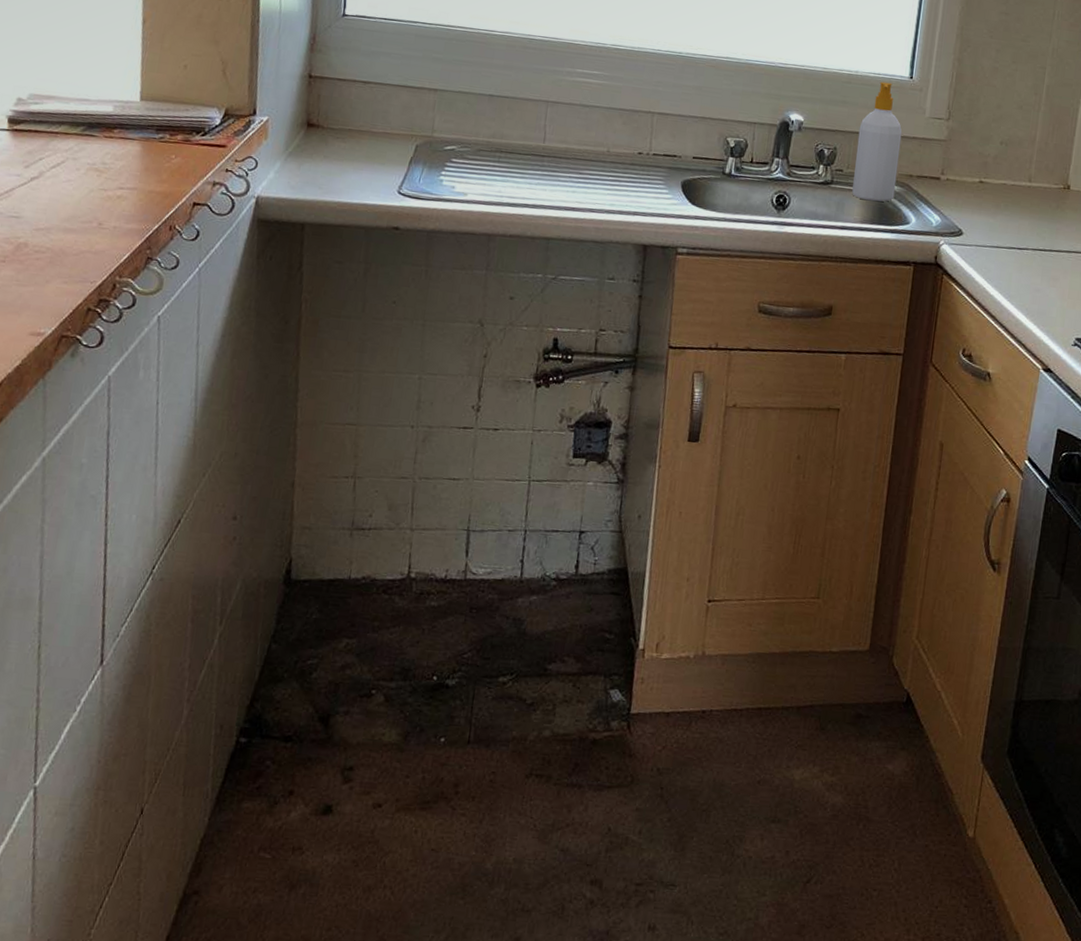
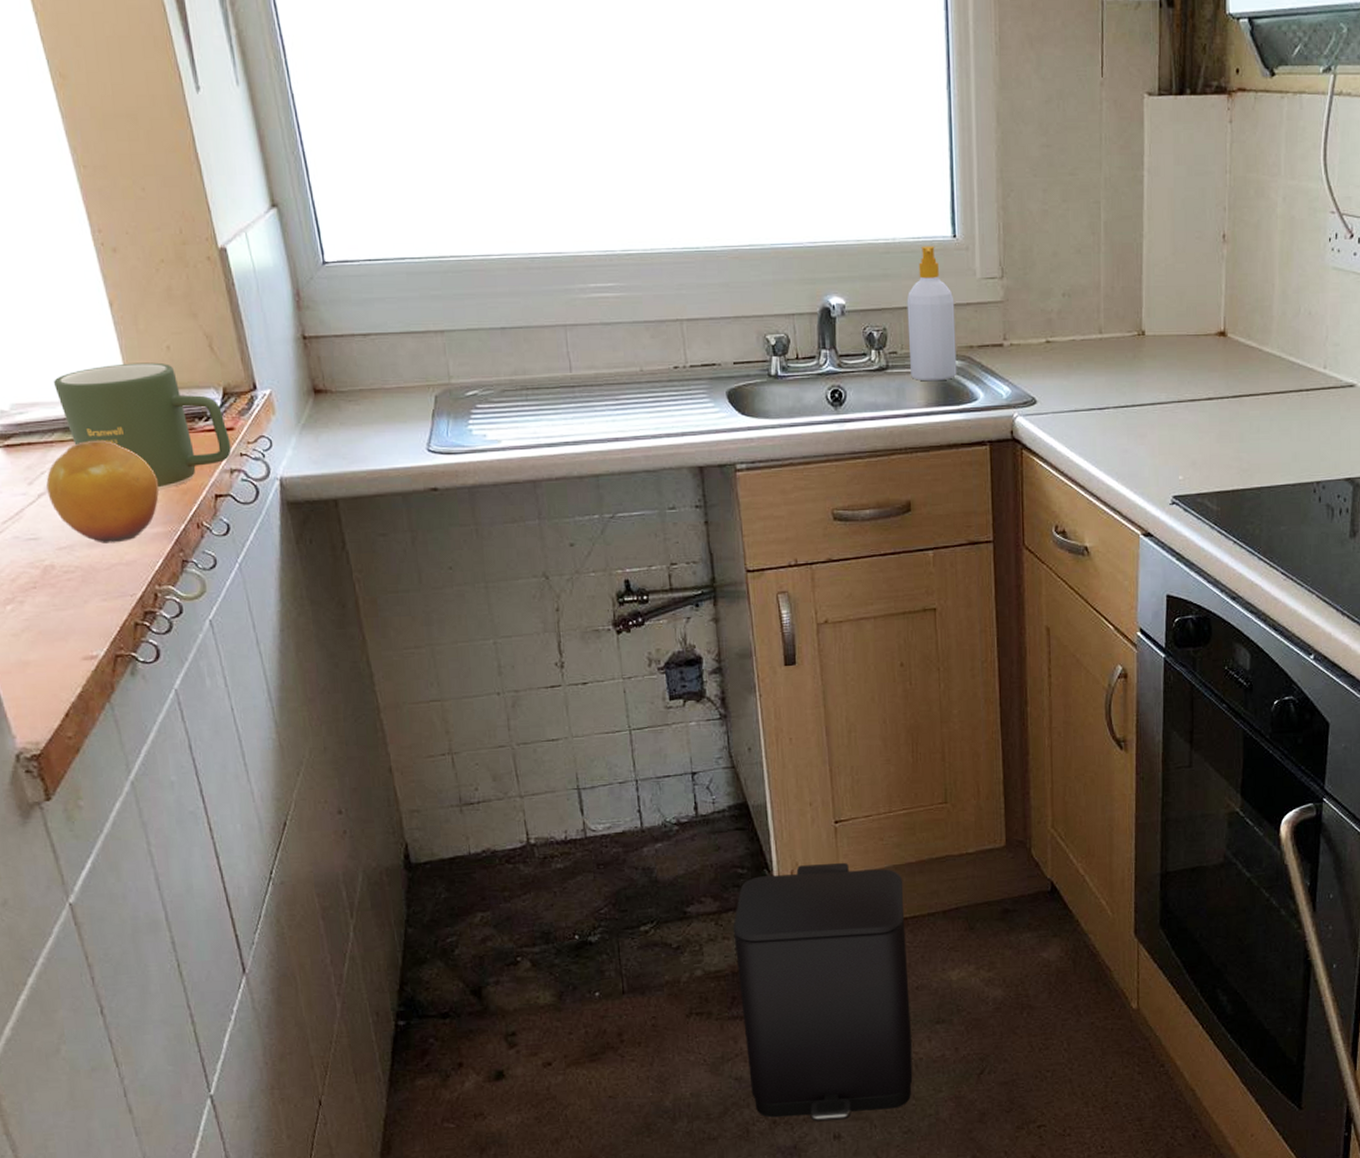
fruit: none [40,137,145,233] -> present [46,441,159,544]
mug: none [73,73,221,192] -> present [54,362,232,491]
pedal bin: none [574,639,764,911] -> present [733,862,913,1122]

